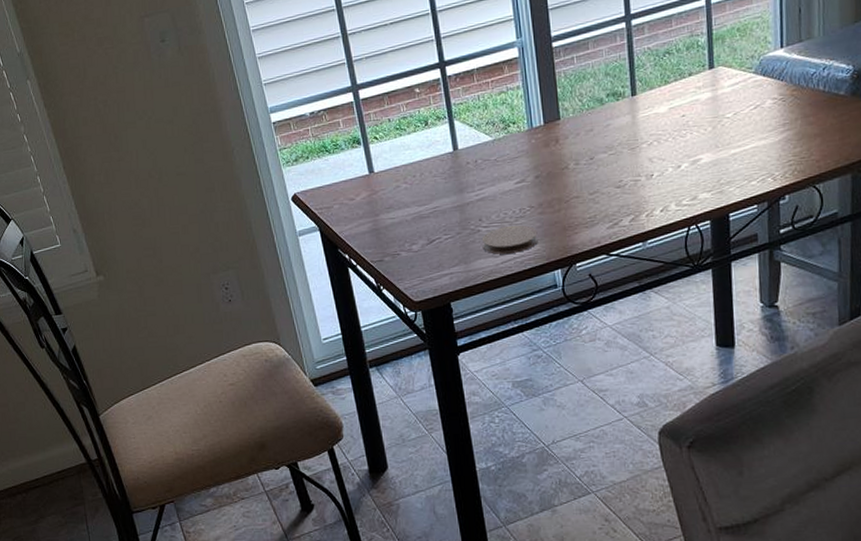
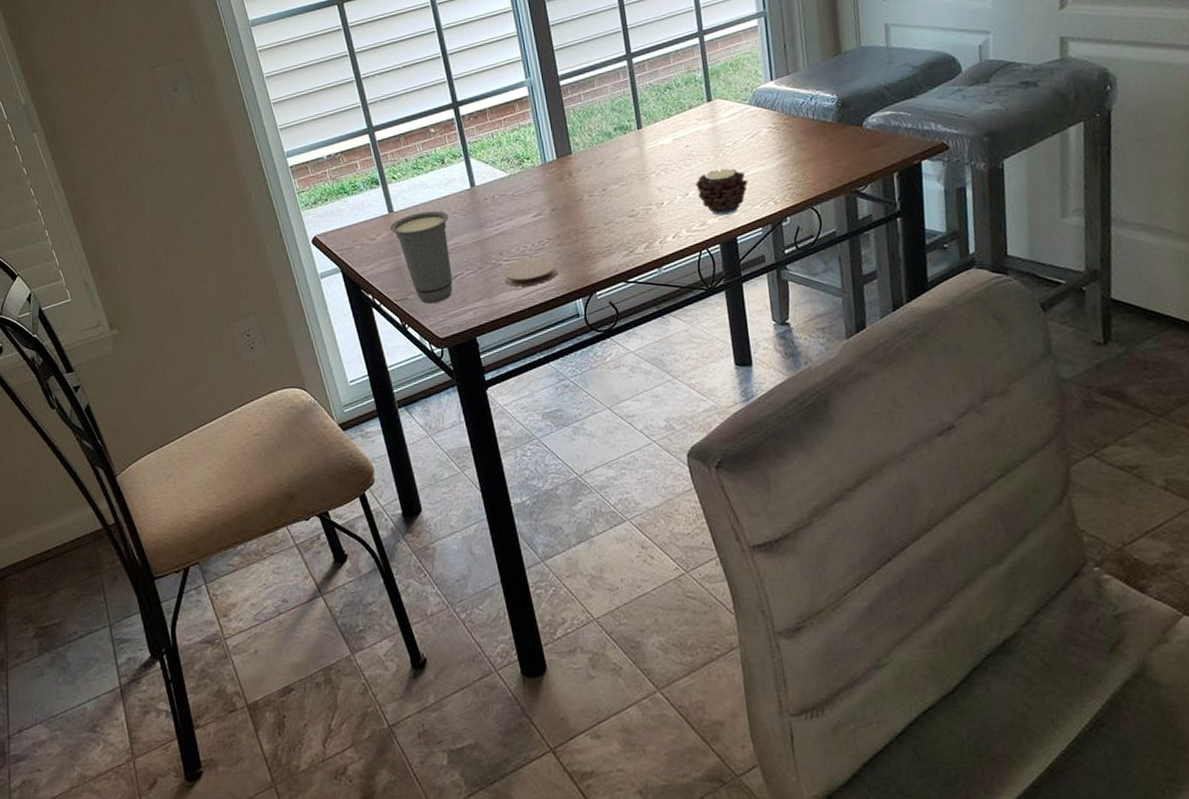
cup: none [369,173,430,267] -> present [389,210,453,304]
candle: none [690,137,747,190] -> present [696,165,749,216]

